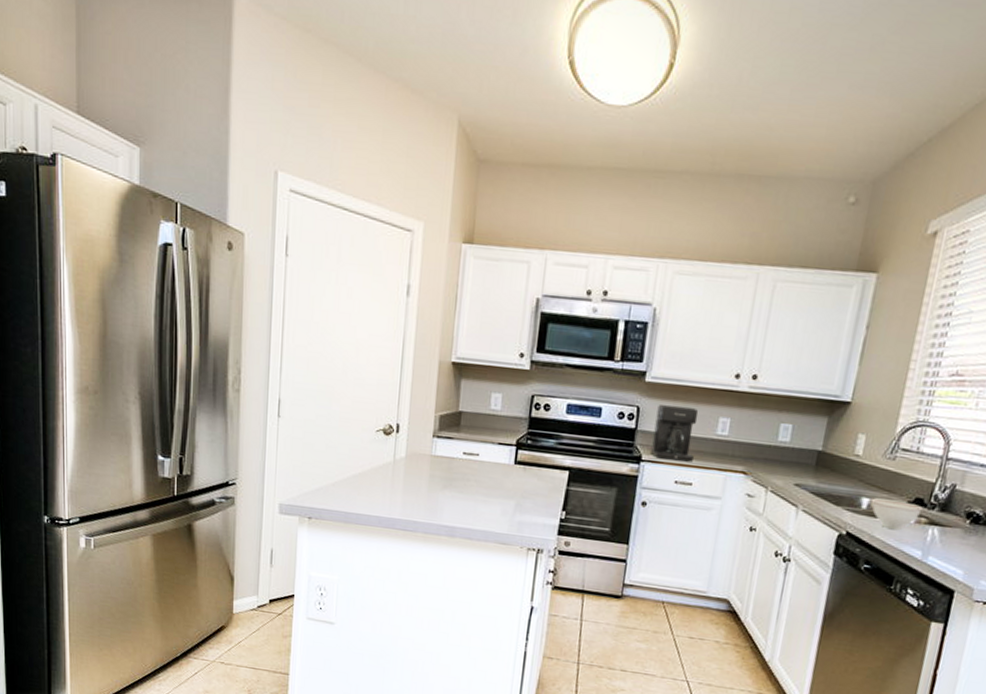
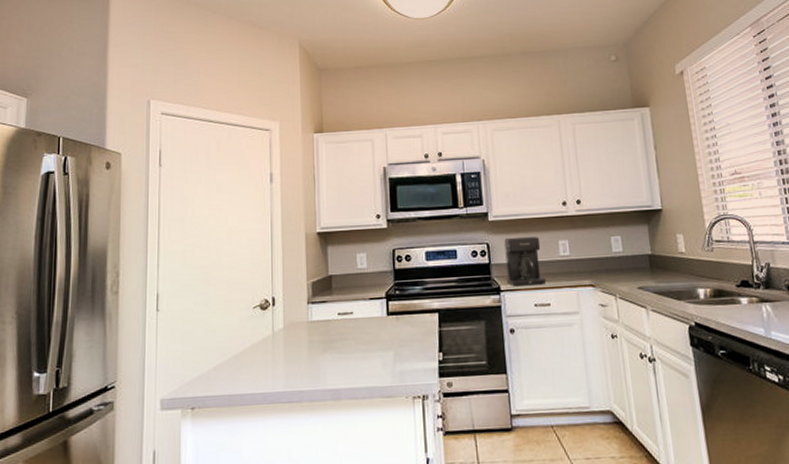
bowl: present [871,498,923,531] -> none [706,286,751,314]

